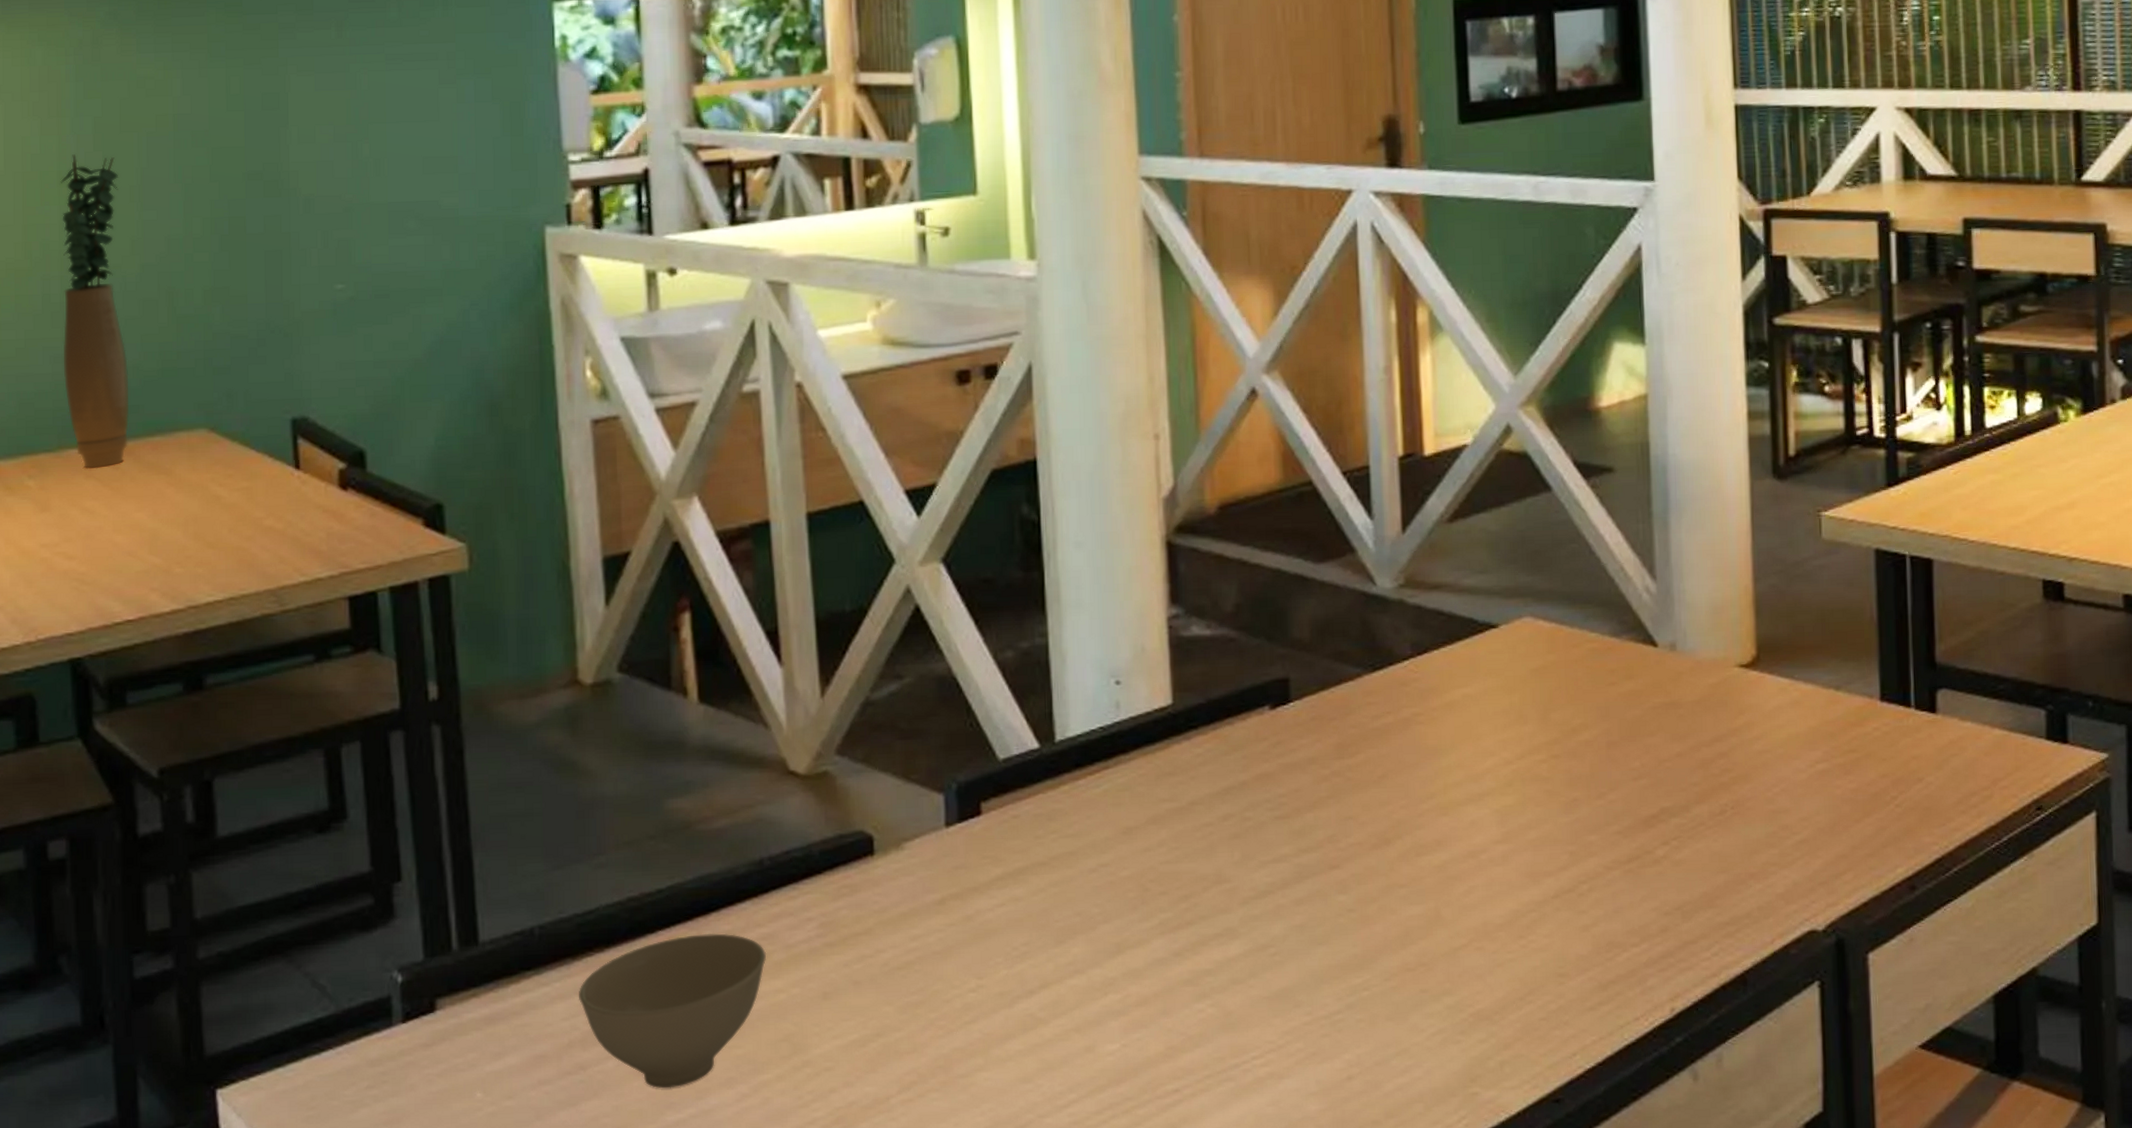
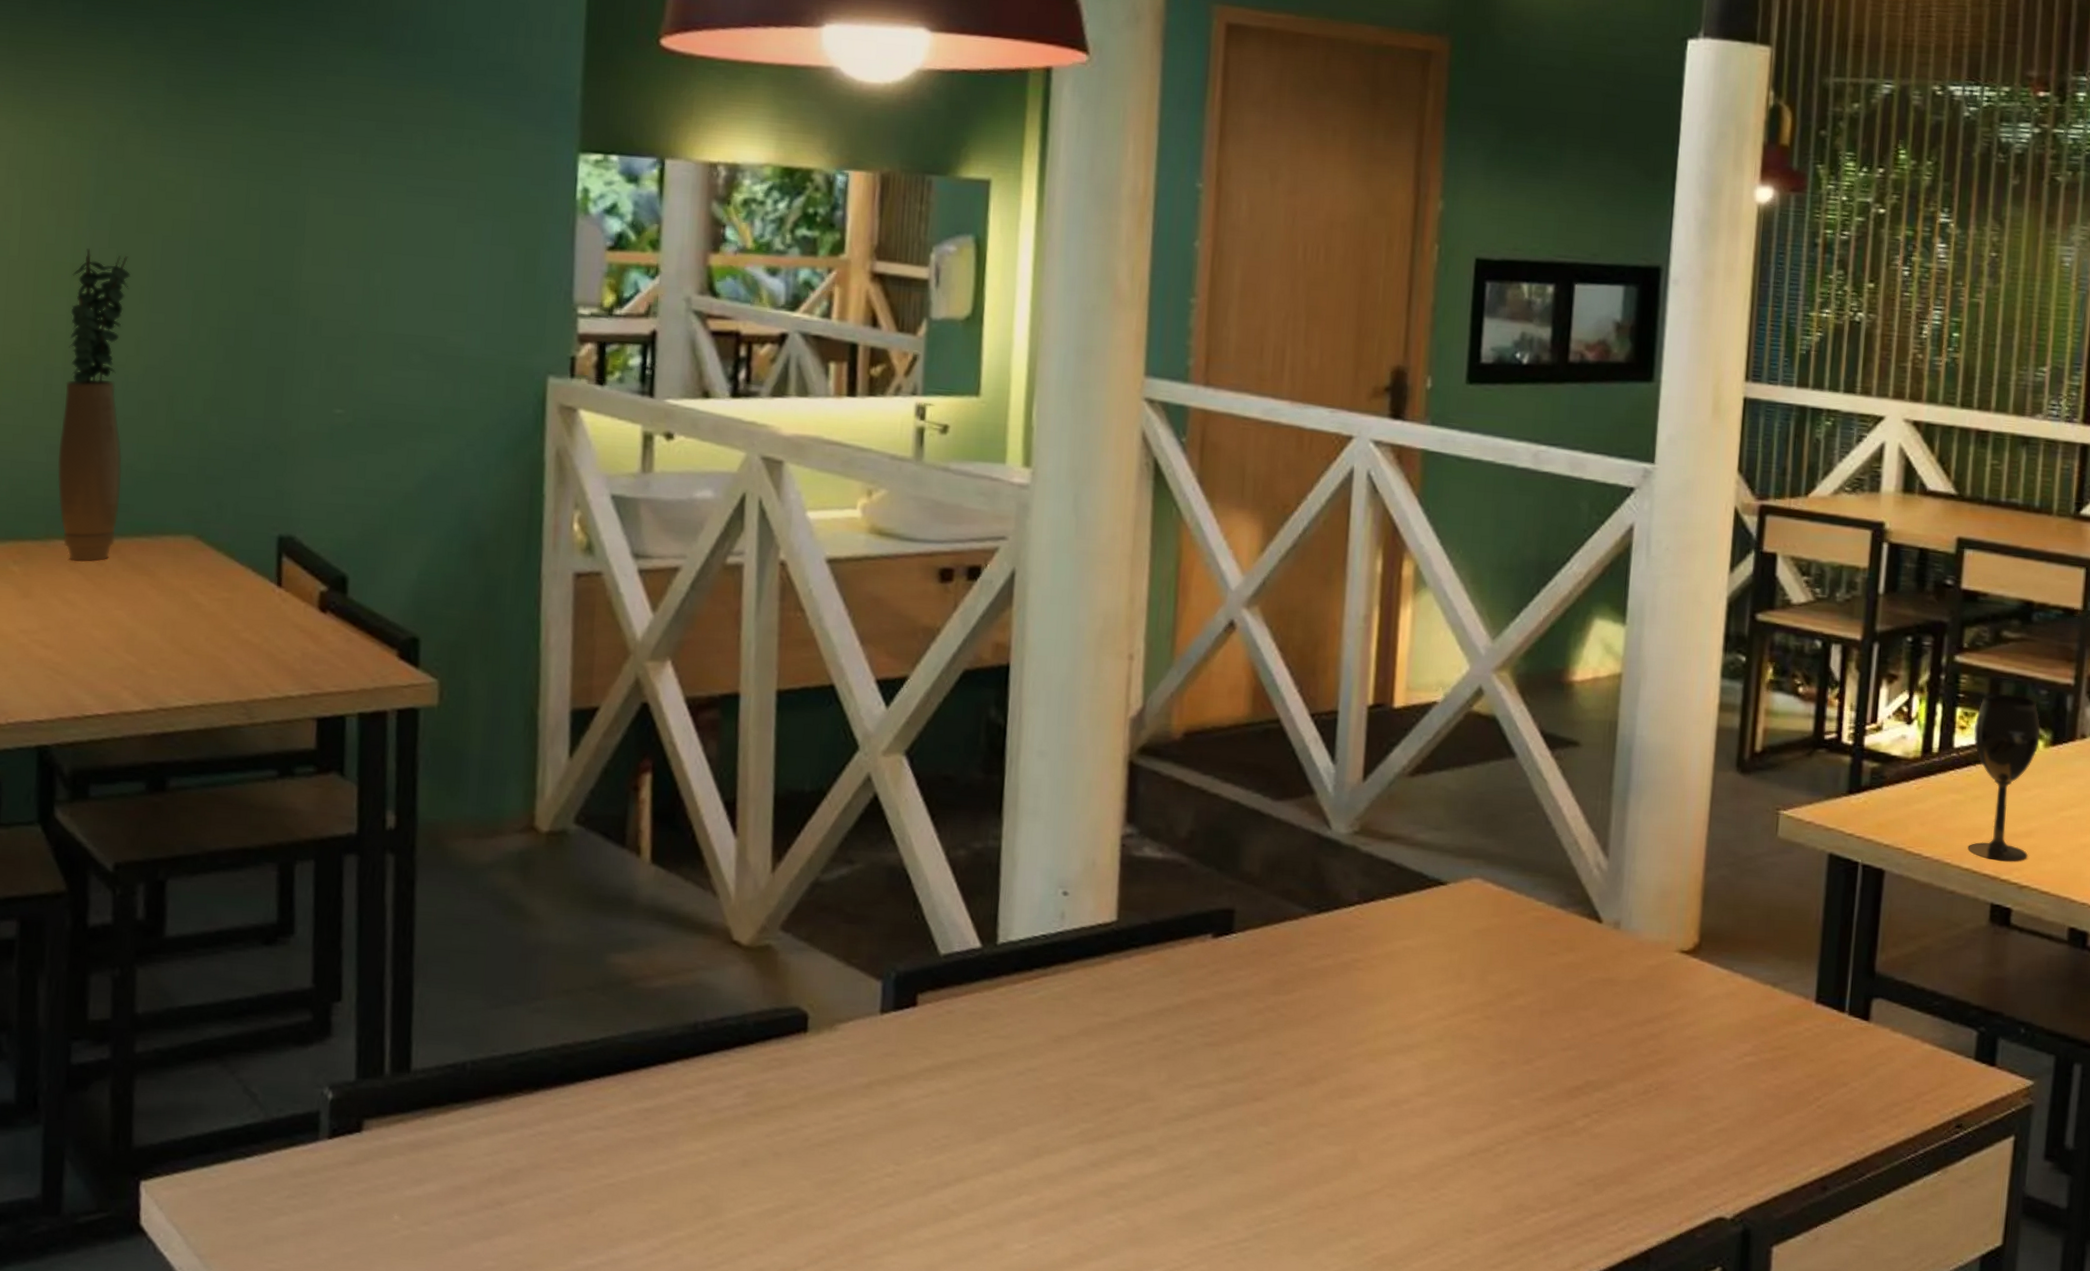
bowl: present [579,933,767,1088] -> none [503,1088,692,1234]
wine glass: none [2004,368,2074,536] -> present [1968,693,2041,862]

